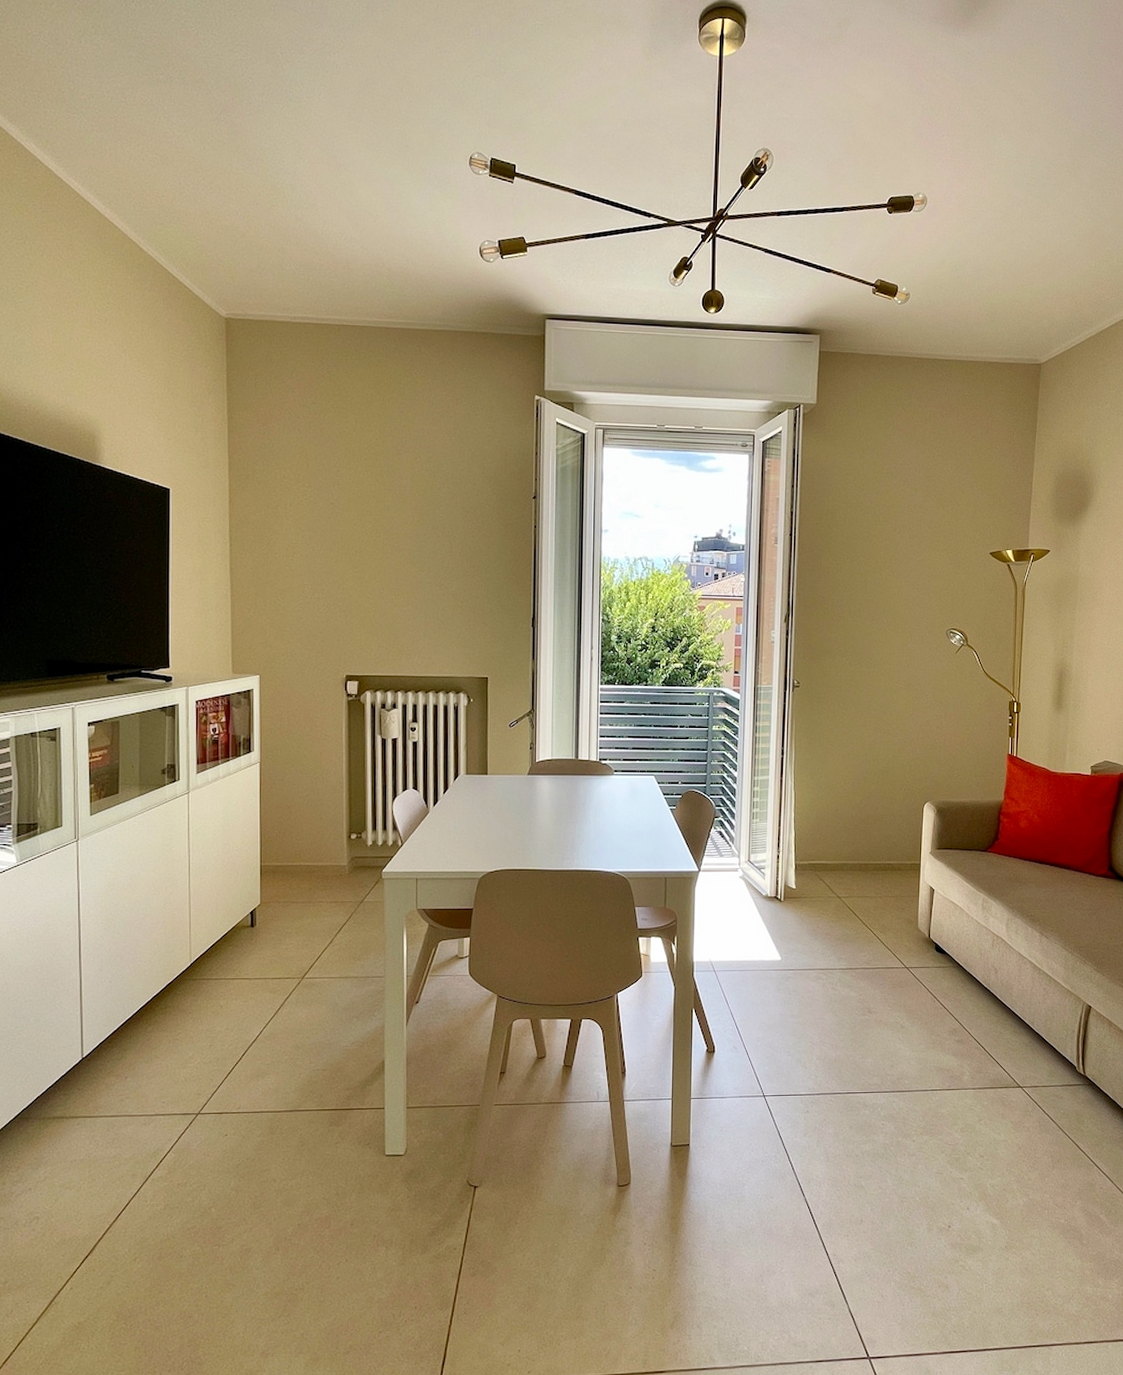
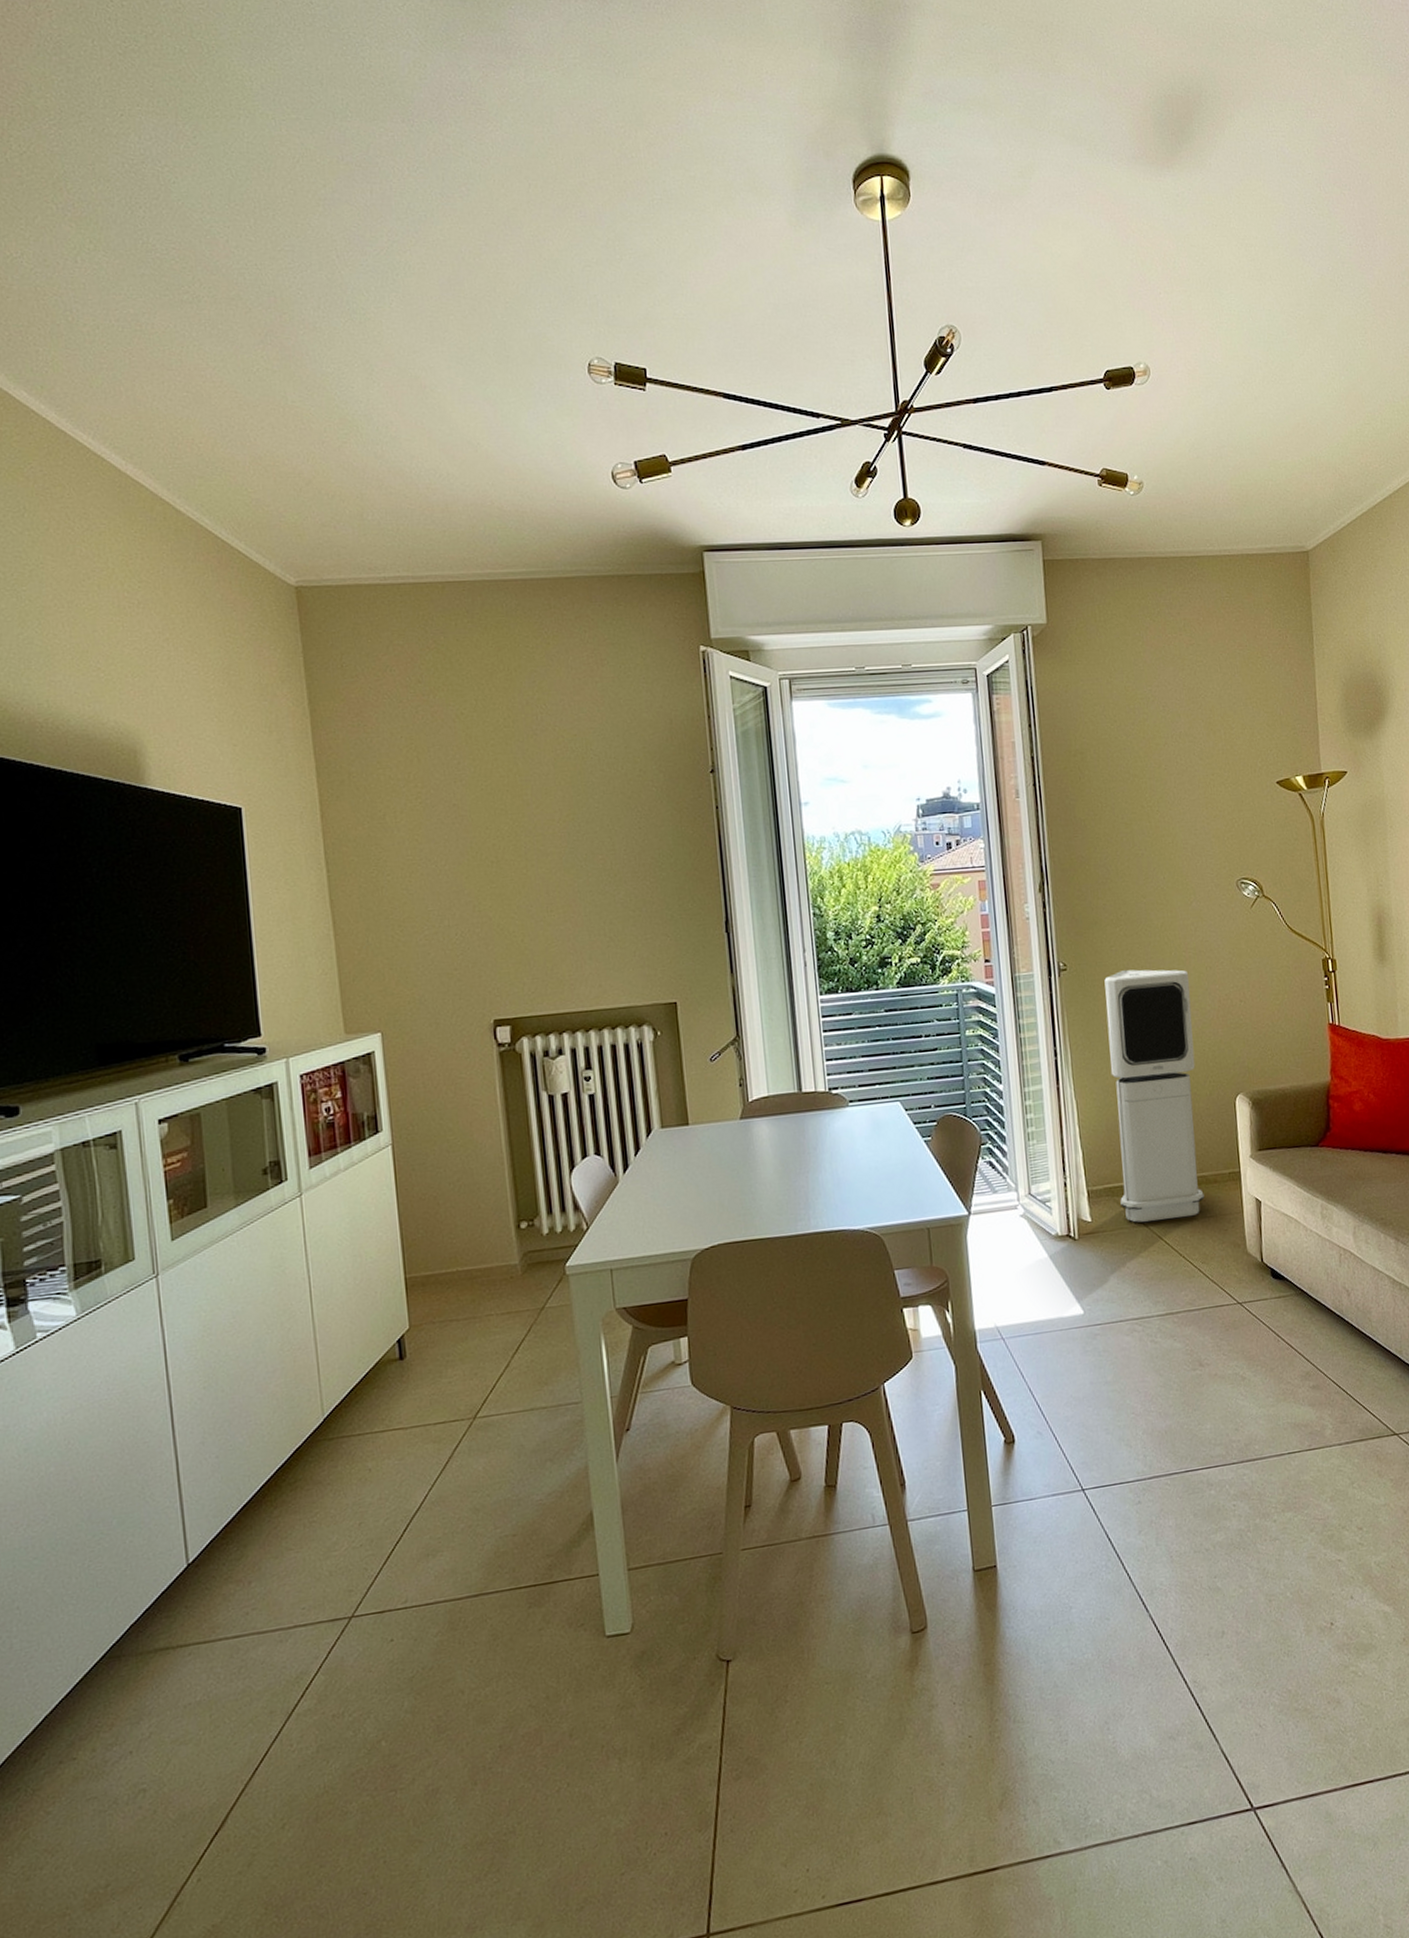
air purifier: none [821,692,898,894] -> present [1104,969,1205,1223]

